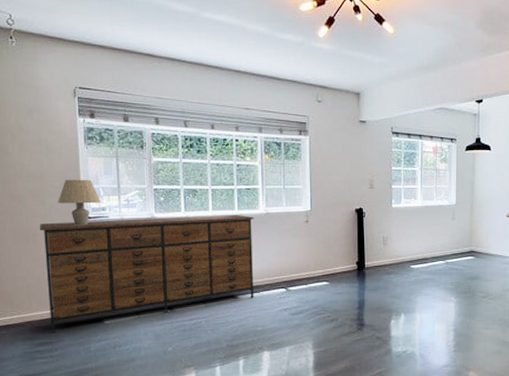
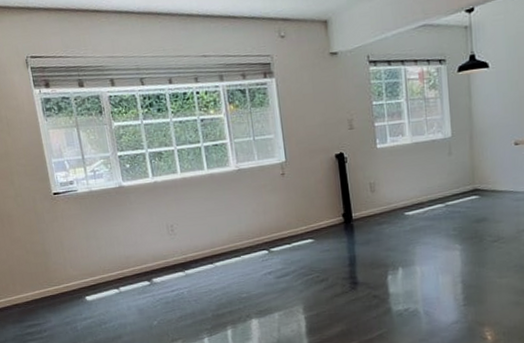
sideboard: present [39,215,255,333] -> none [12,174,236,314]
table lamp: present [58,179,101,226] -> none [26,153,68,203]

